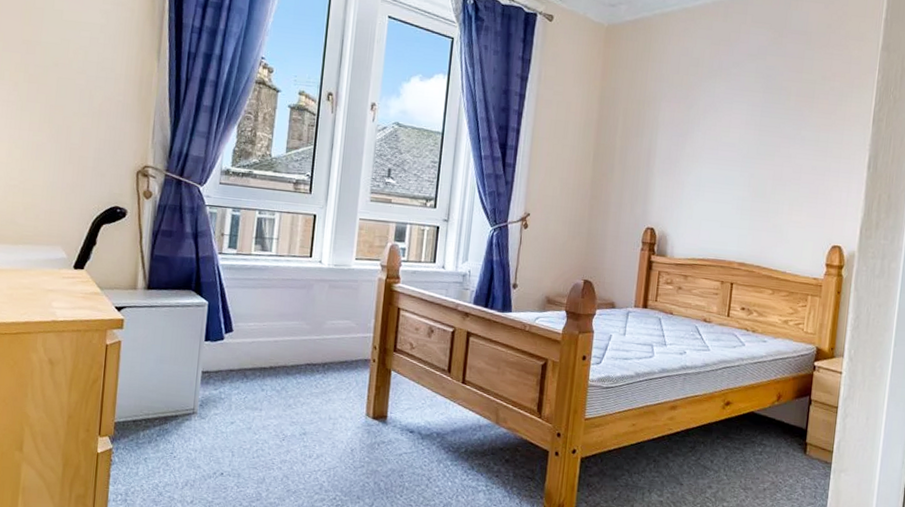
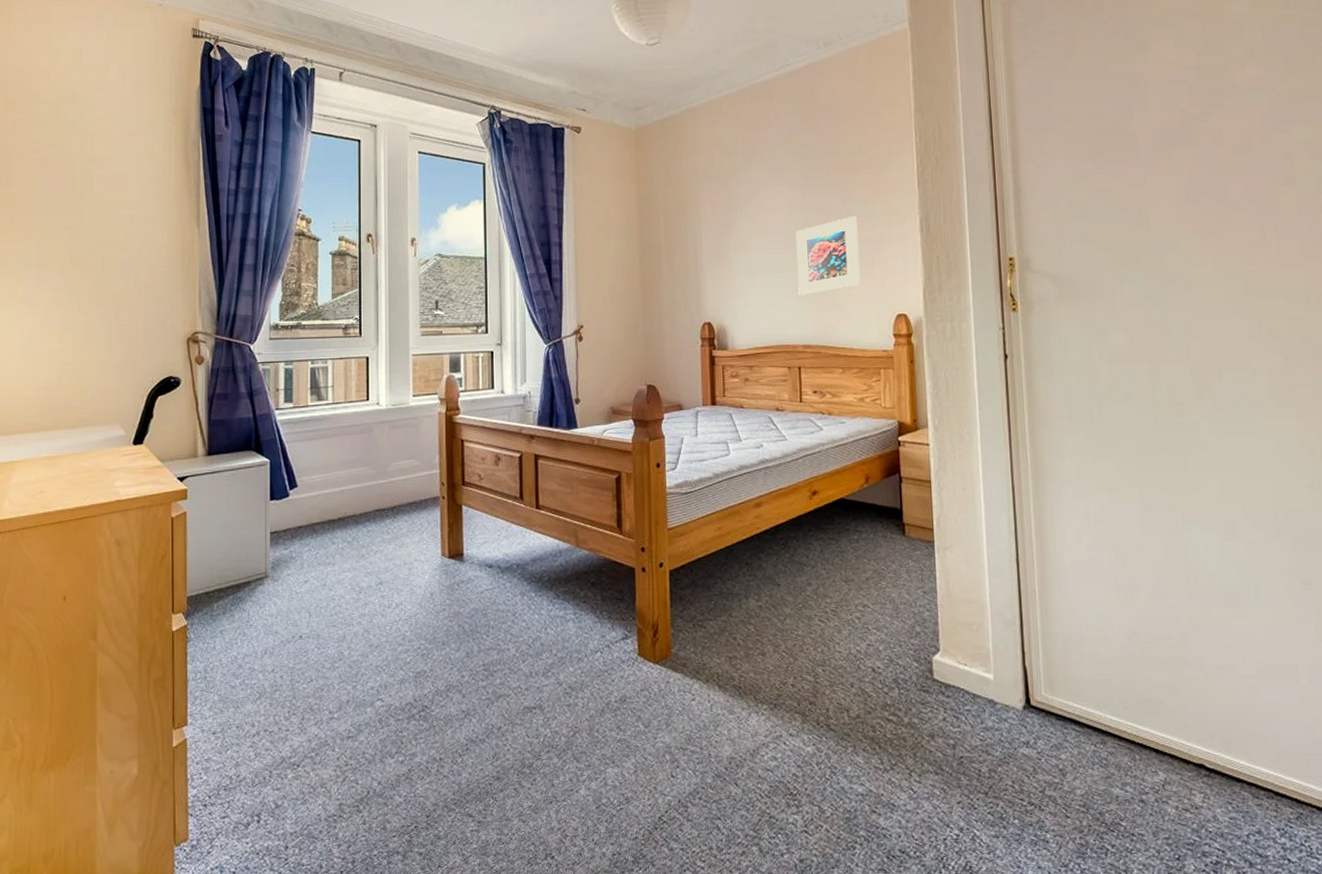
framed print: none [742,143,809,215] -> present [795,215,860,296]

